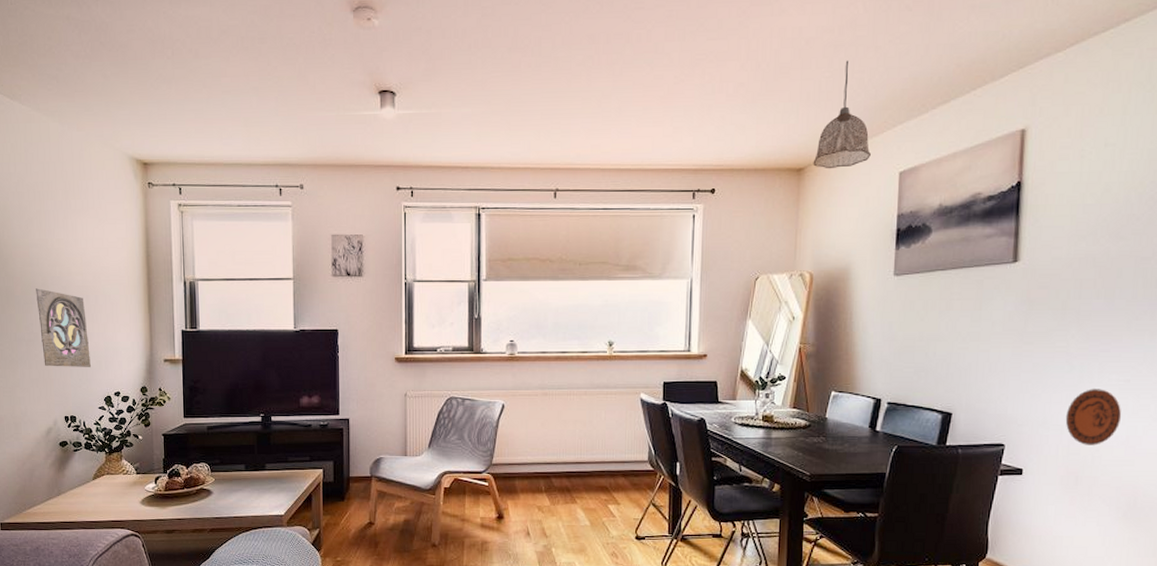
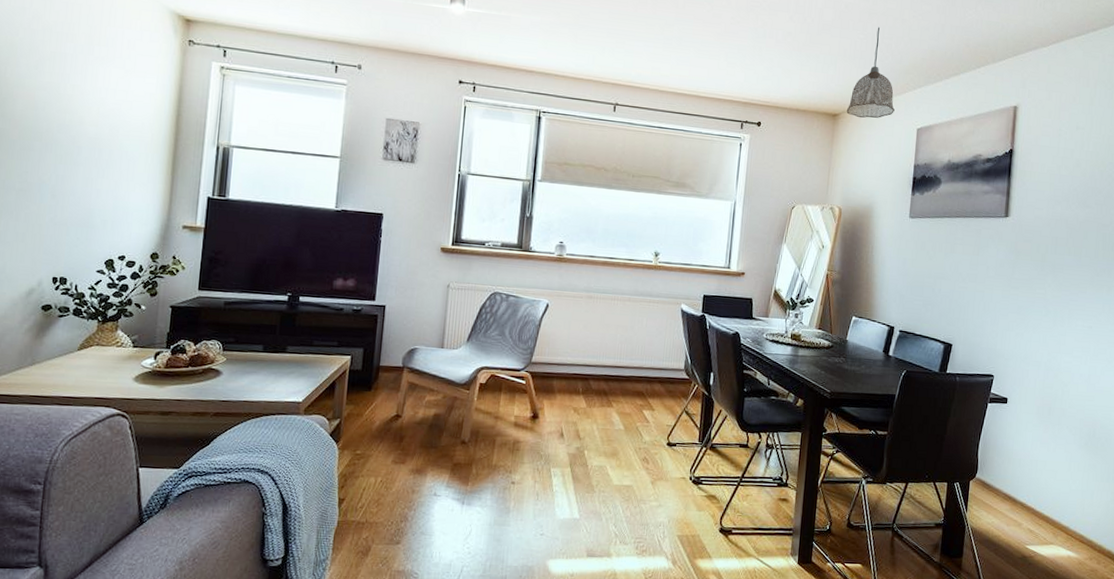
wall ornament: present [36,288,91,367] -> none [35,134,96,226]
decorative plate: present [1065,389,1122,445] -> none [1042,332,1086,381]

